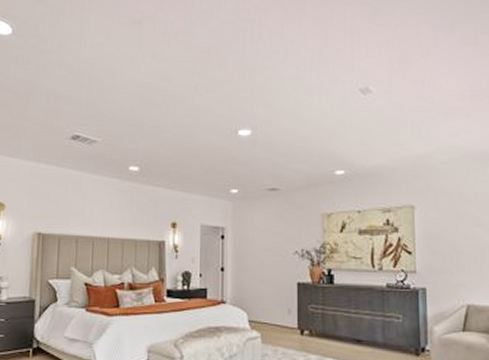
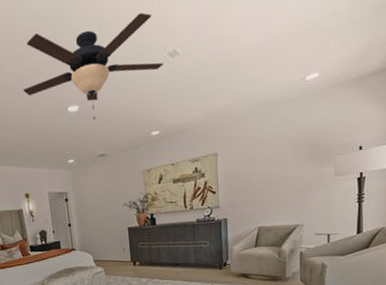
ceiling fan: none [189,46,354,148] -> present [23,12,164,120]

